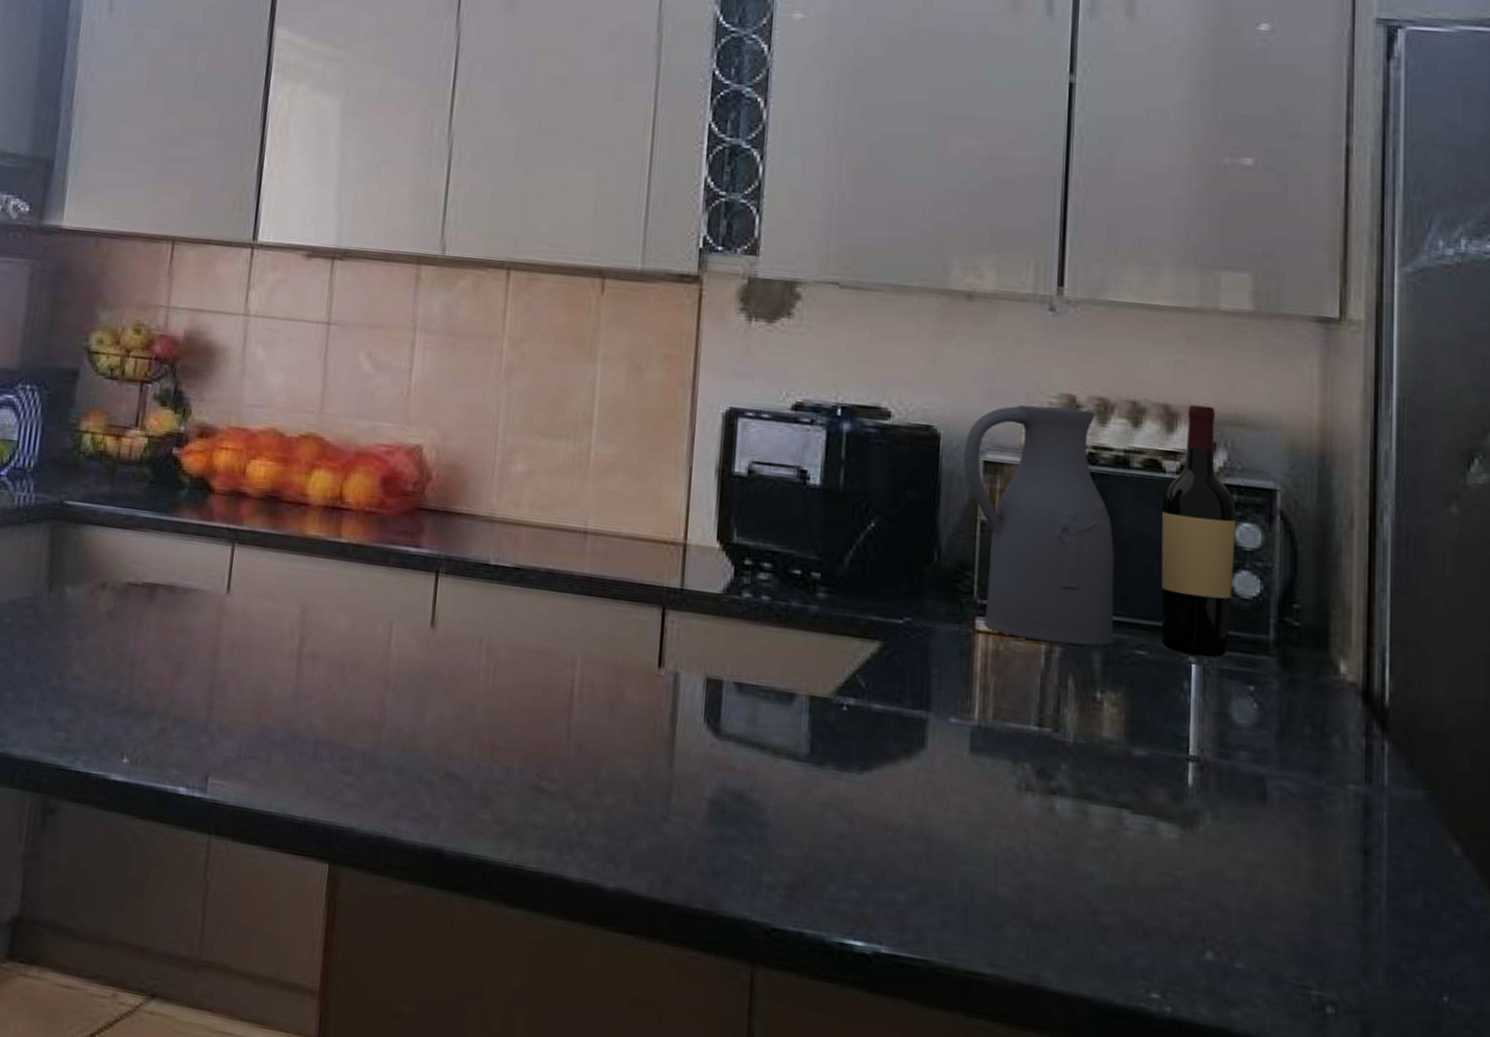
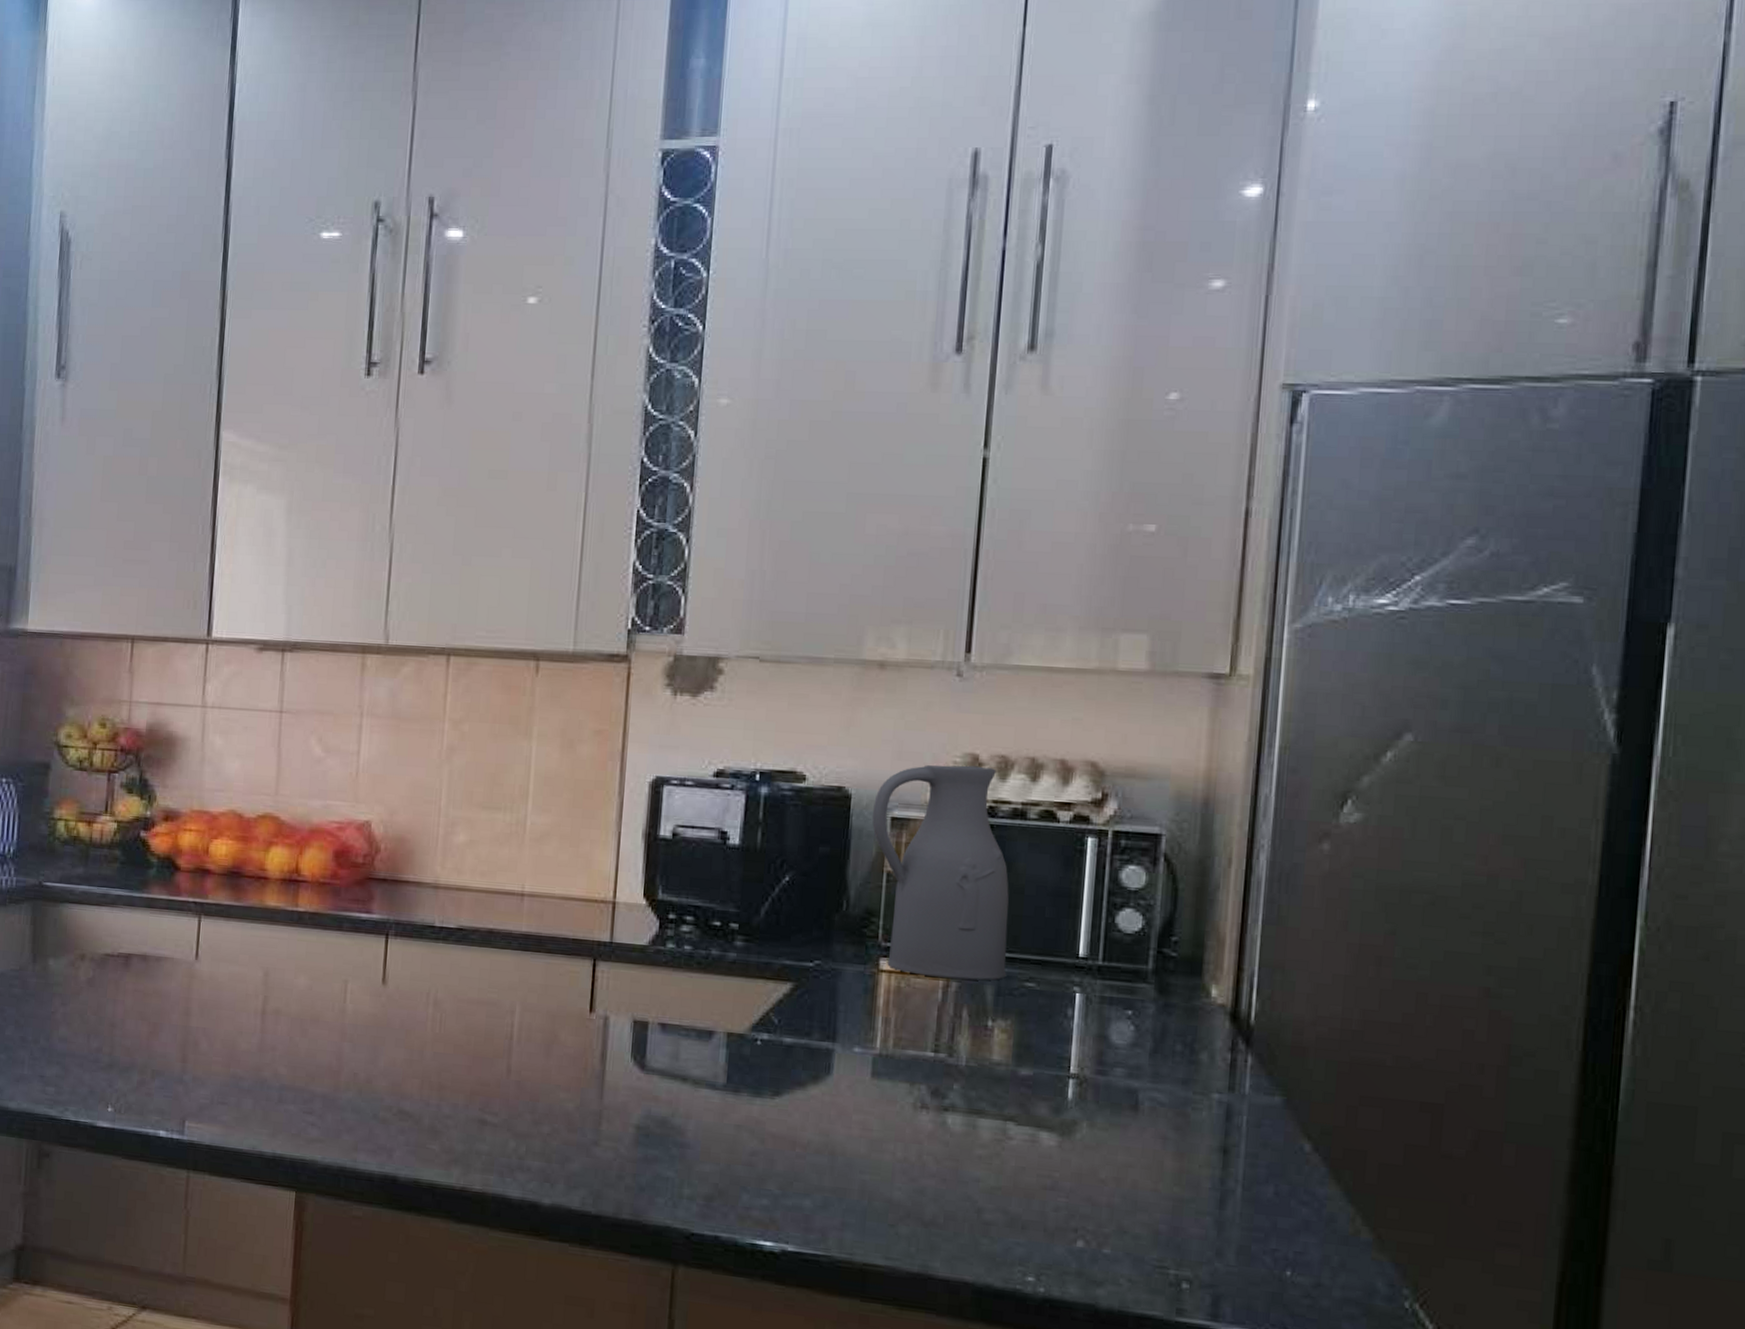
wine bottle: present [1161,404,1237,657] -> none [1049,759,1124,986]

